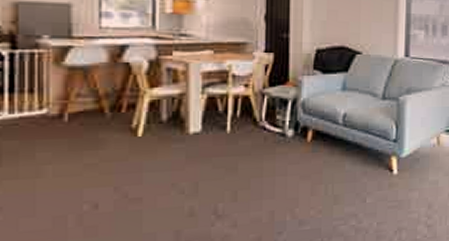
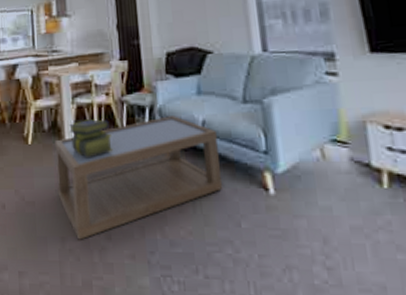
coffee table: none [175,109,355,231] -> present [55,116,223,240]
stack of books: none [196,109,248,149] -> present [69,118,114,157]

